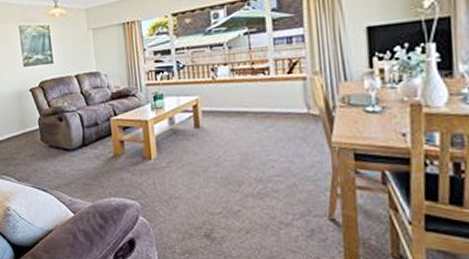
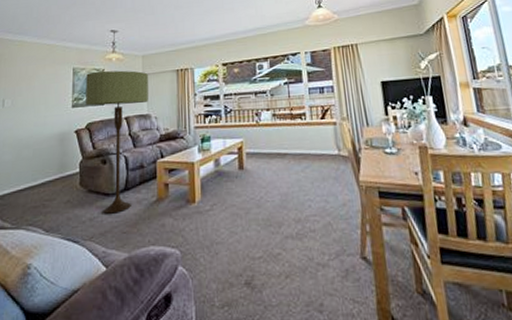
floor lamp: none [32,26,96,167] -> present [86,70,148,214]

